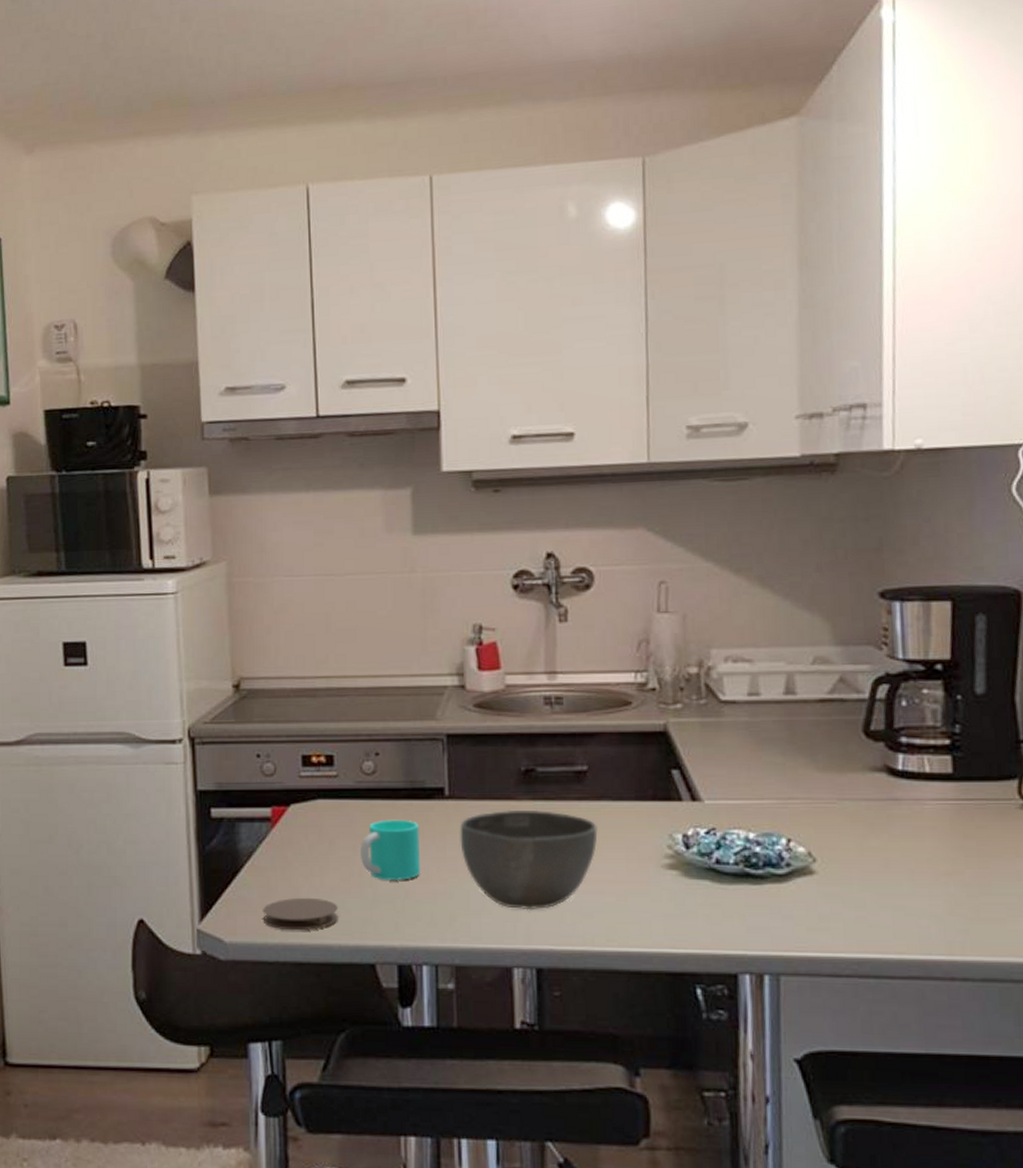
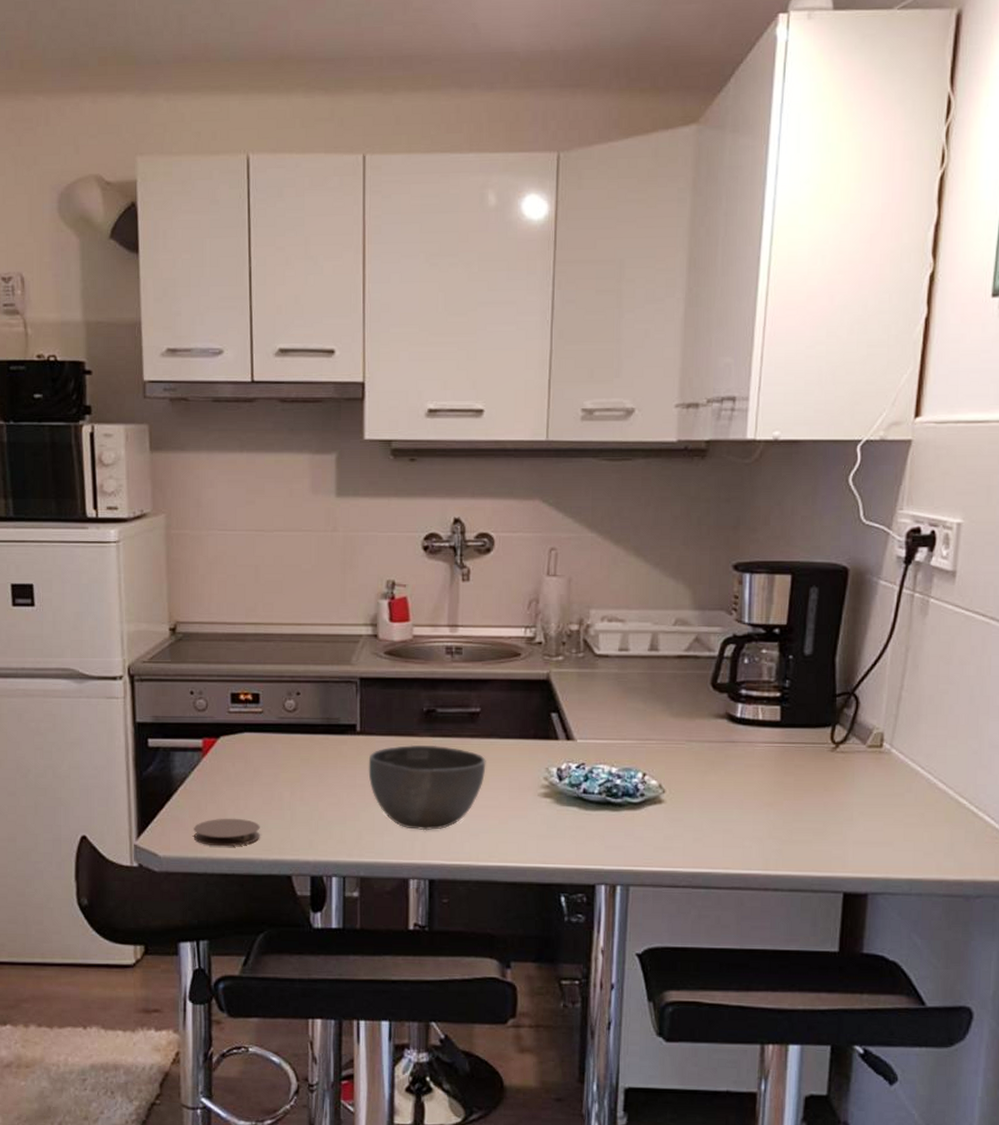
cup: present [361,819,421,882] -> none [281,751,334,805]

